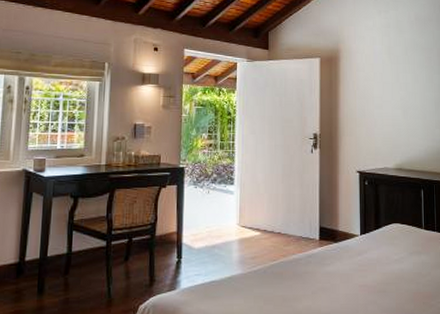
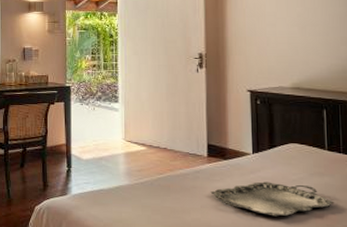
serving tray: none [321,263,430,298] -> present [210,181,335,217]

